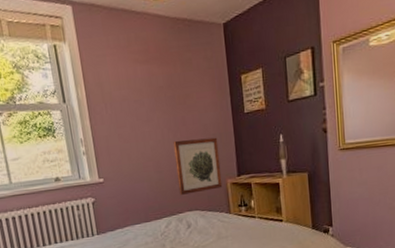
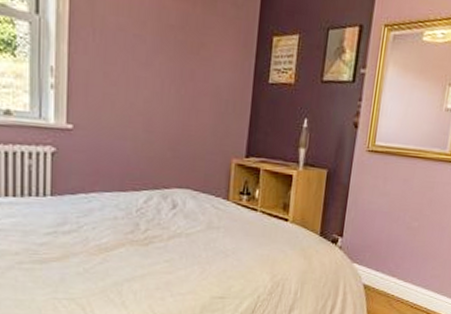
wall art: present [173,137,223,195] -> none [169,97,230,168]

